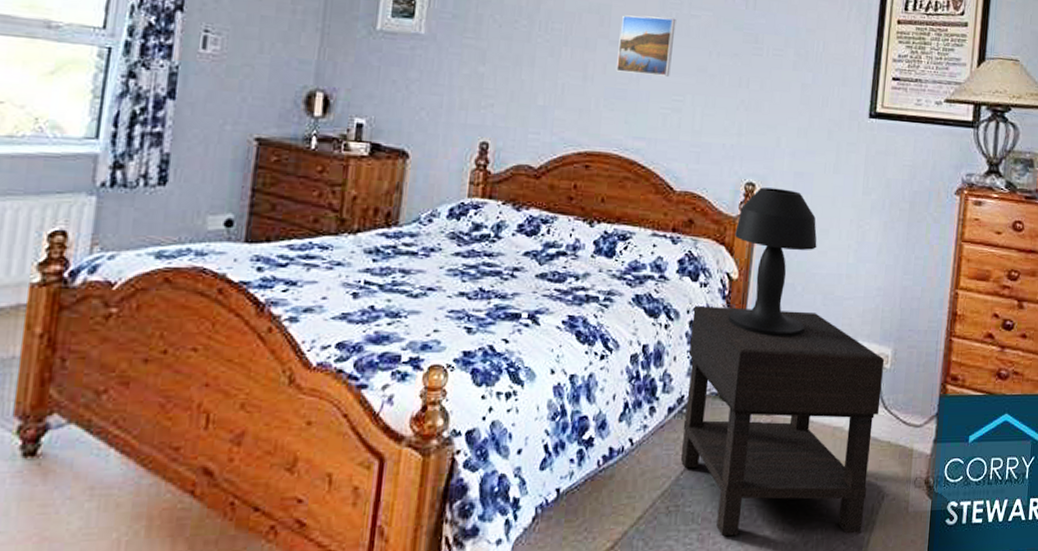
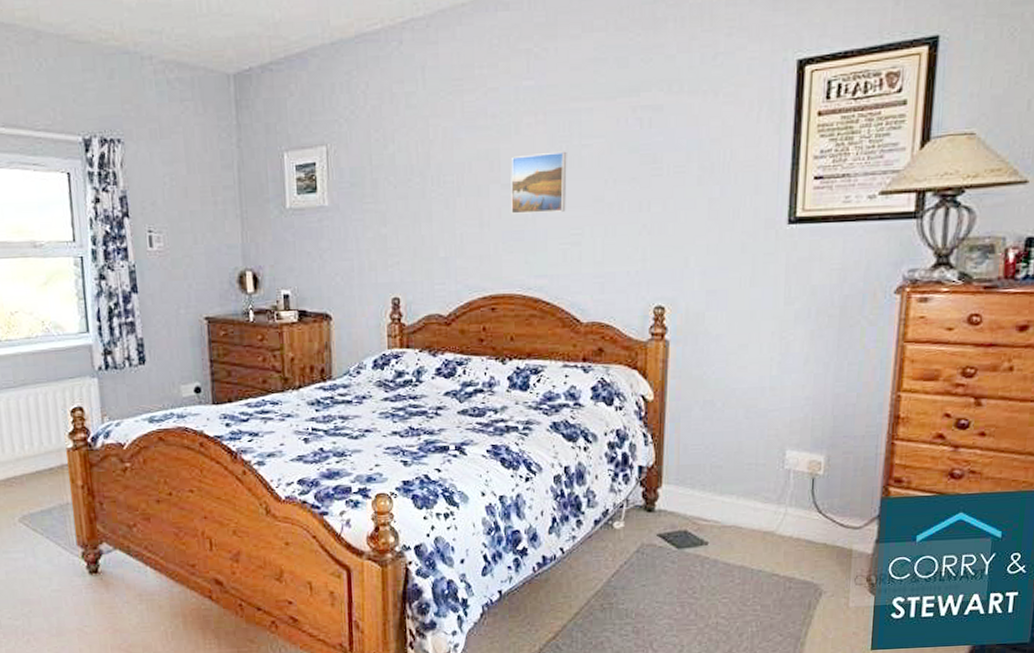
nightstand: present [680,306,885,536] -> none [609,426,817,629]
table lamp: present [728,187,817,338] -> none [646,308,736,452]

